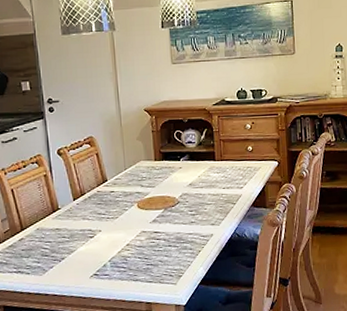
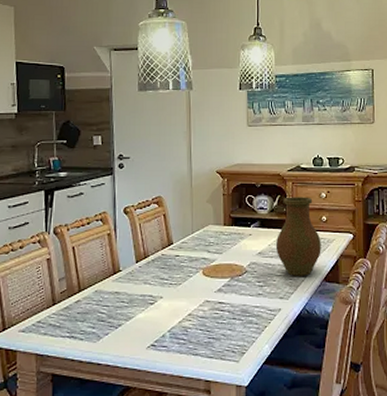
vase: none [205,129,249,204] -> present [275,197,321,276]

